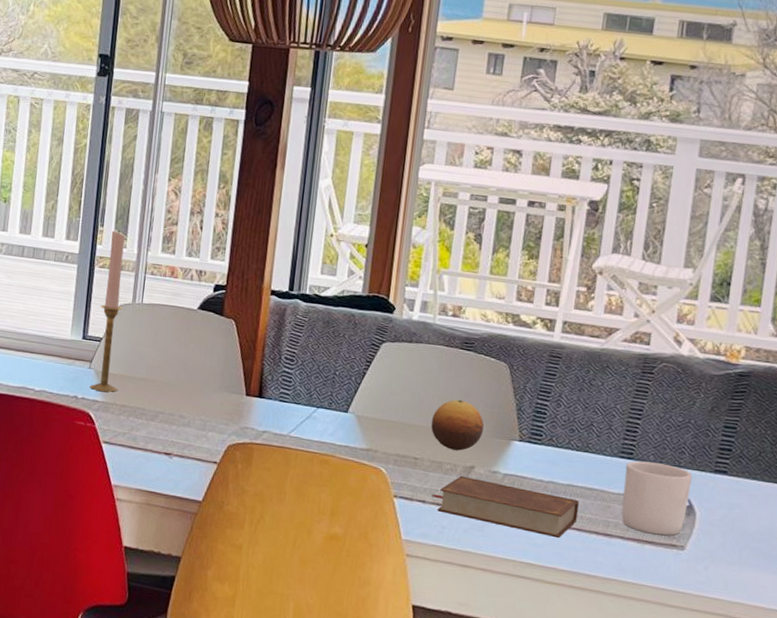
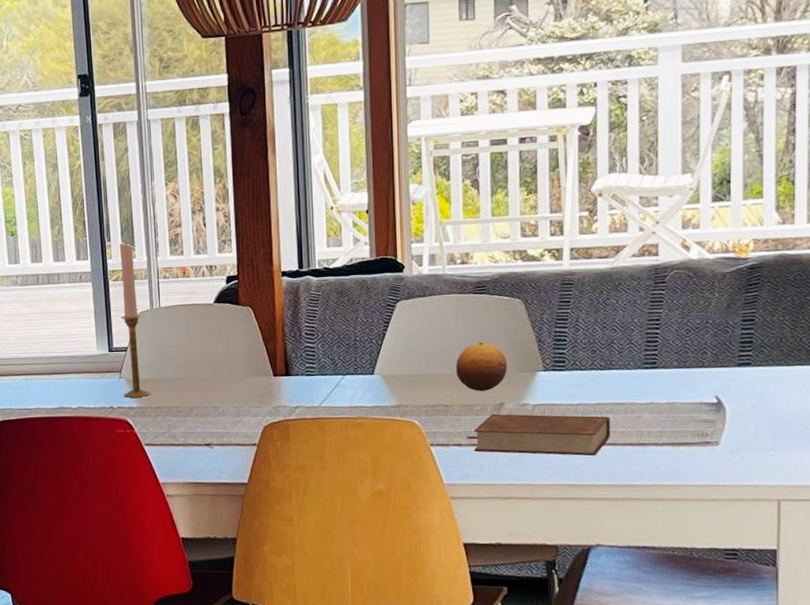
mug: present [621,461,693,536] -> none [651,366,718,436]

